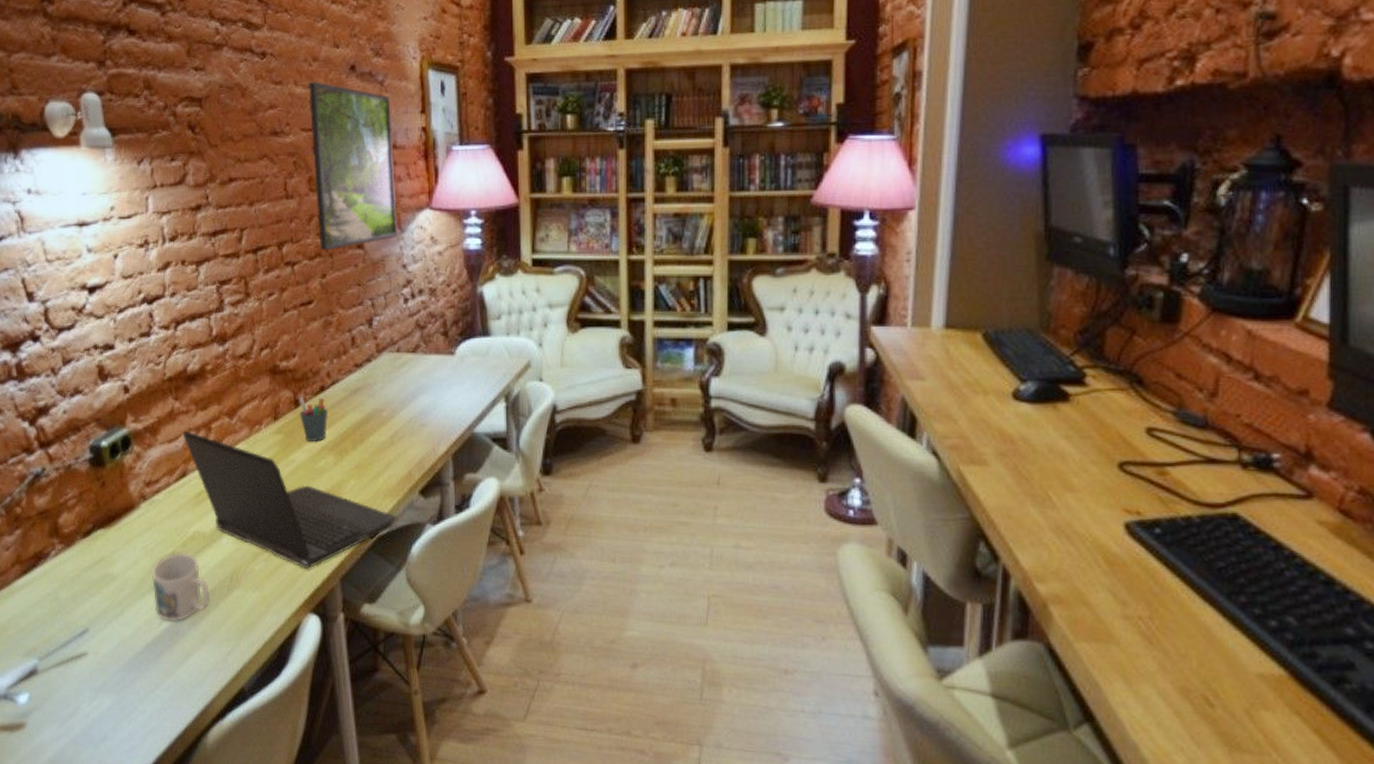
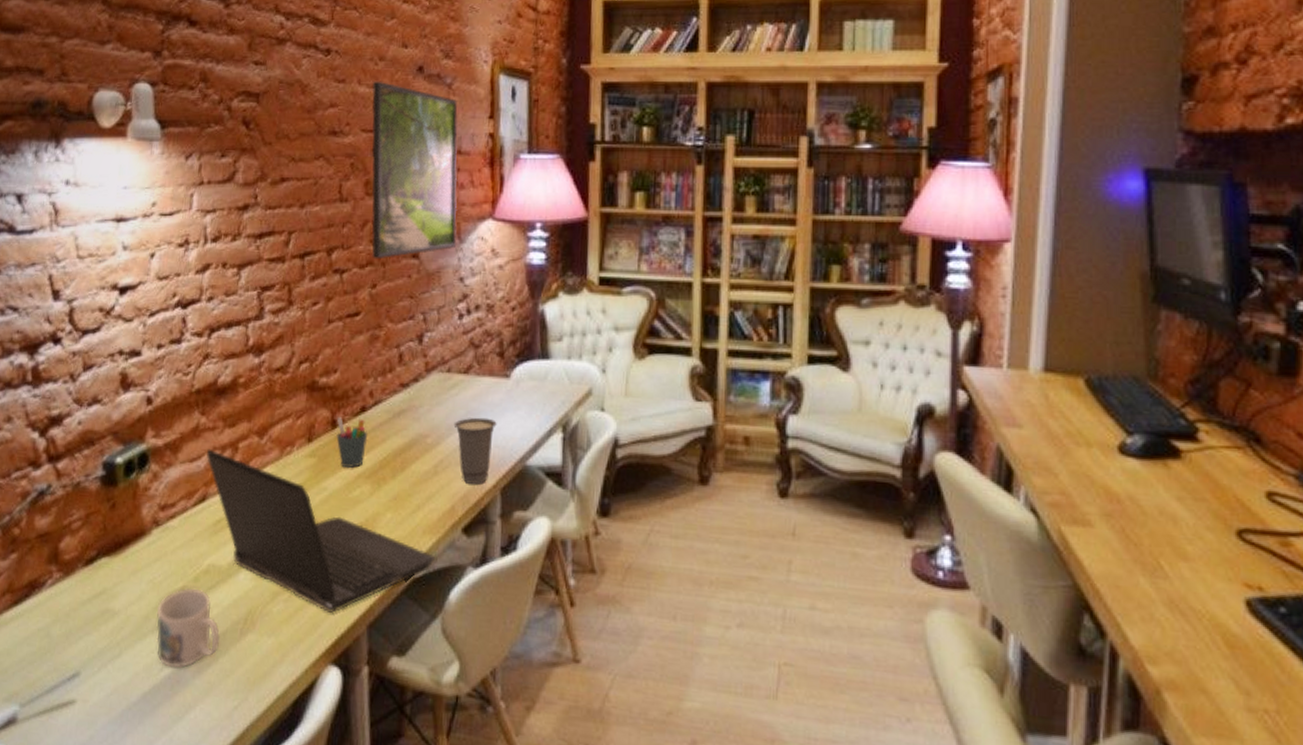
cup: none [406,391,445,451] -> present [453,417,497,484]

